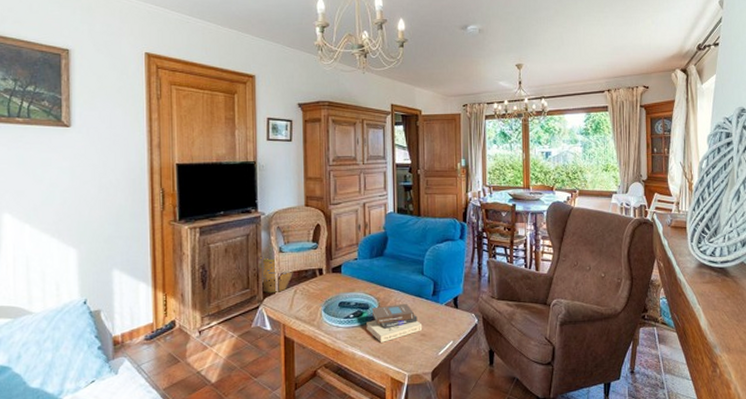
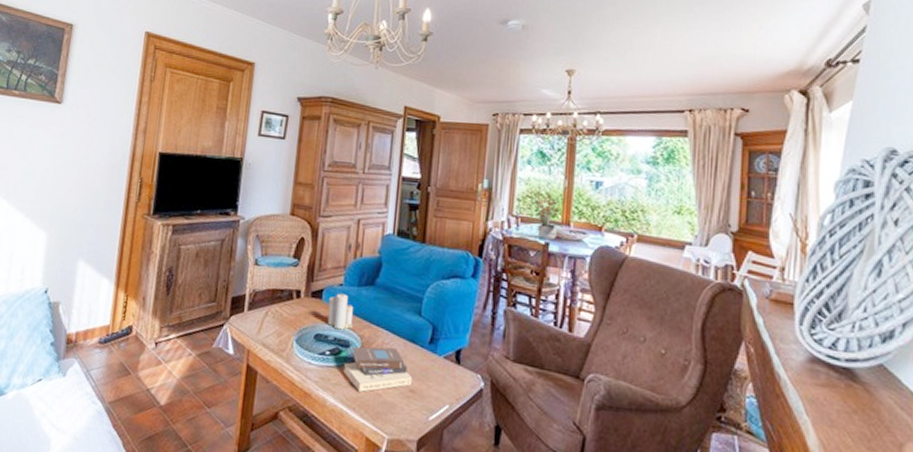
basket: present [260,257,293,293] -> none [229,268,267,312]
candle: none [348,266,370,296] -> present [327,293,354,330]
potted plant: none [495,162,527,202] -> present [527,190,567,240]

